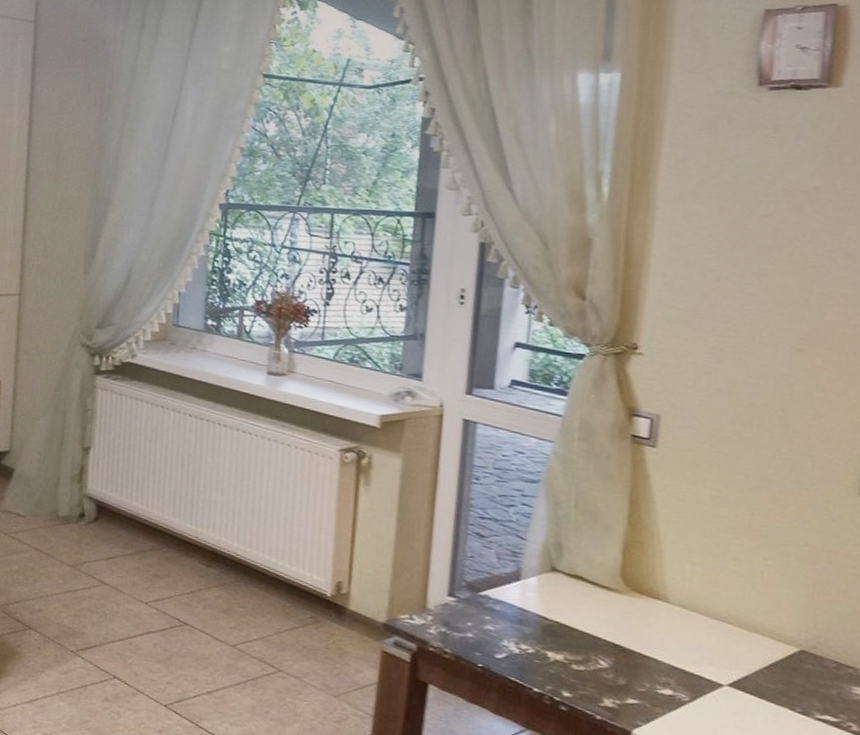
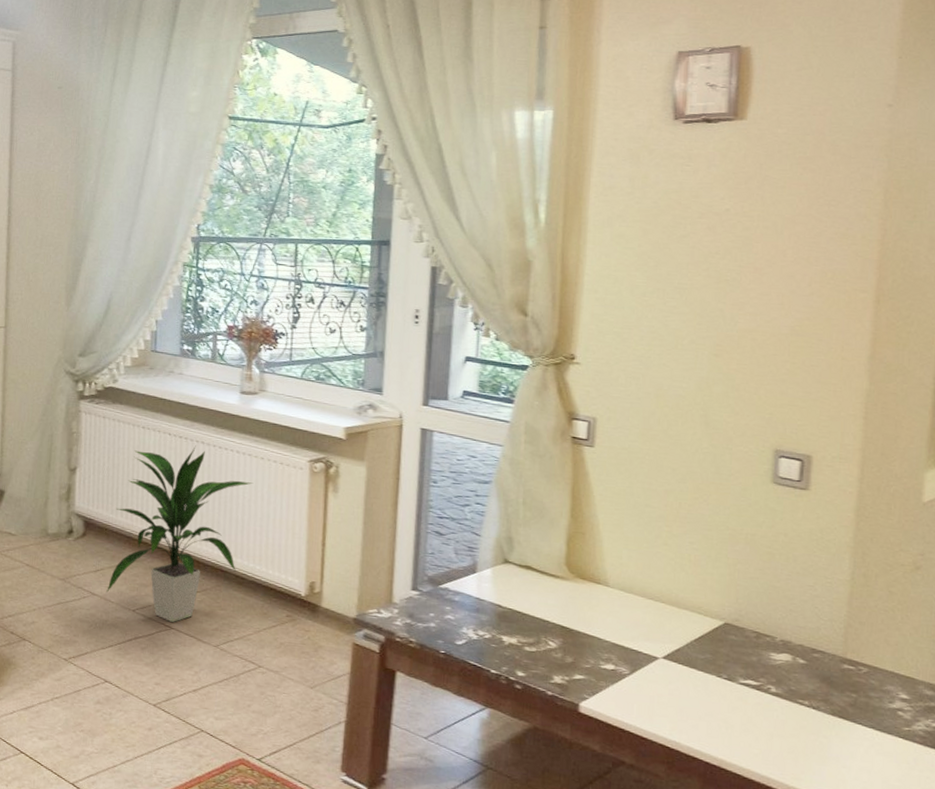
indoor plant: none [118,428,279,618] -> present [106,445,254,622]

